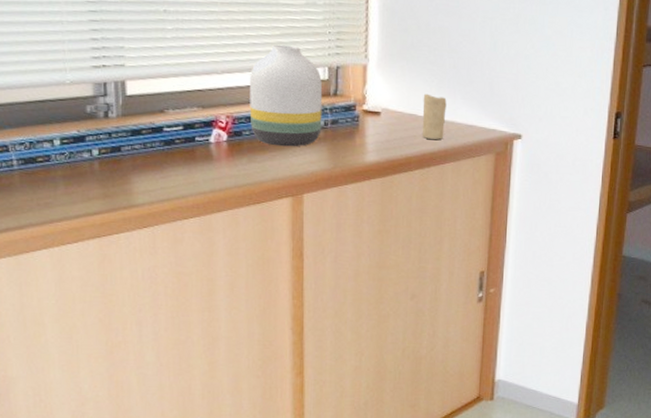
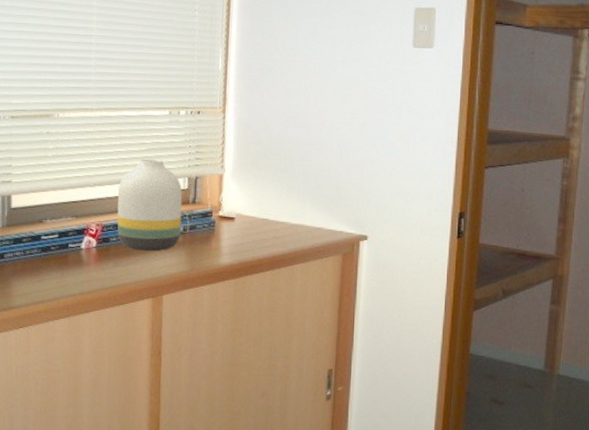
candle: present [422,93,447,140] -> none [273,199,296,243]

